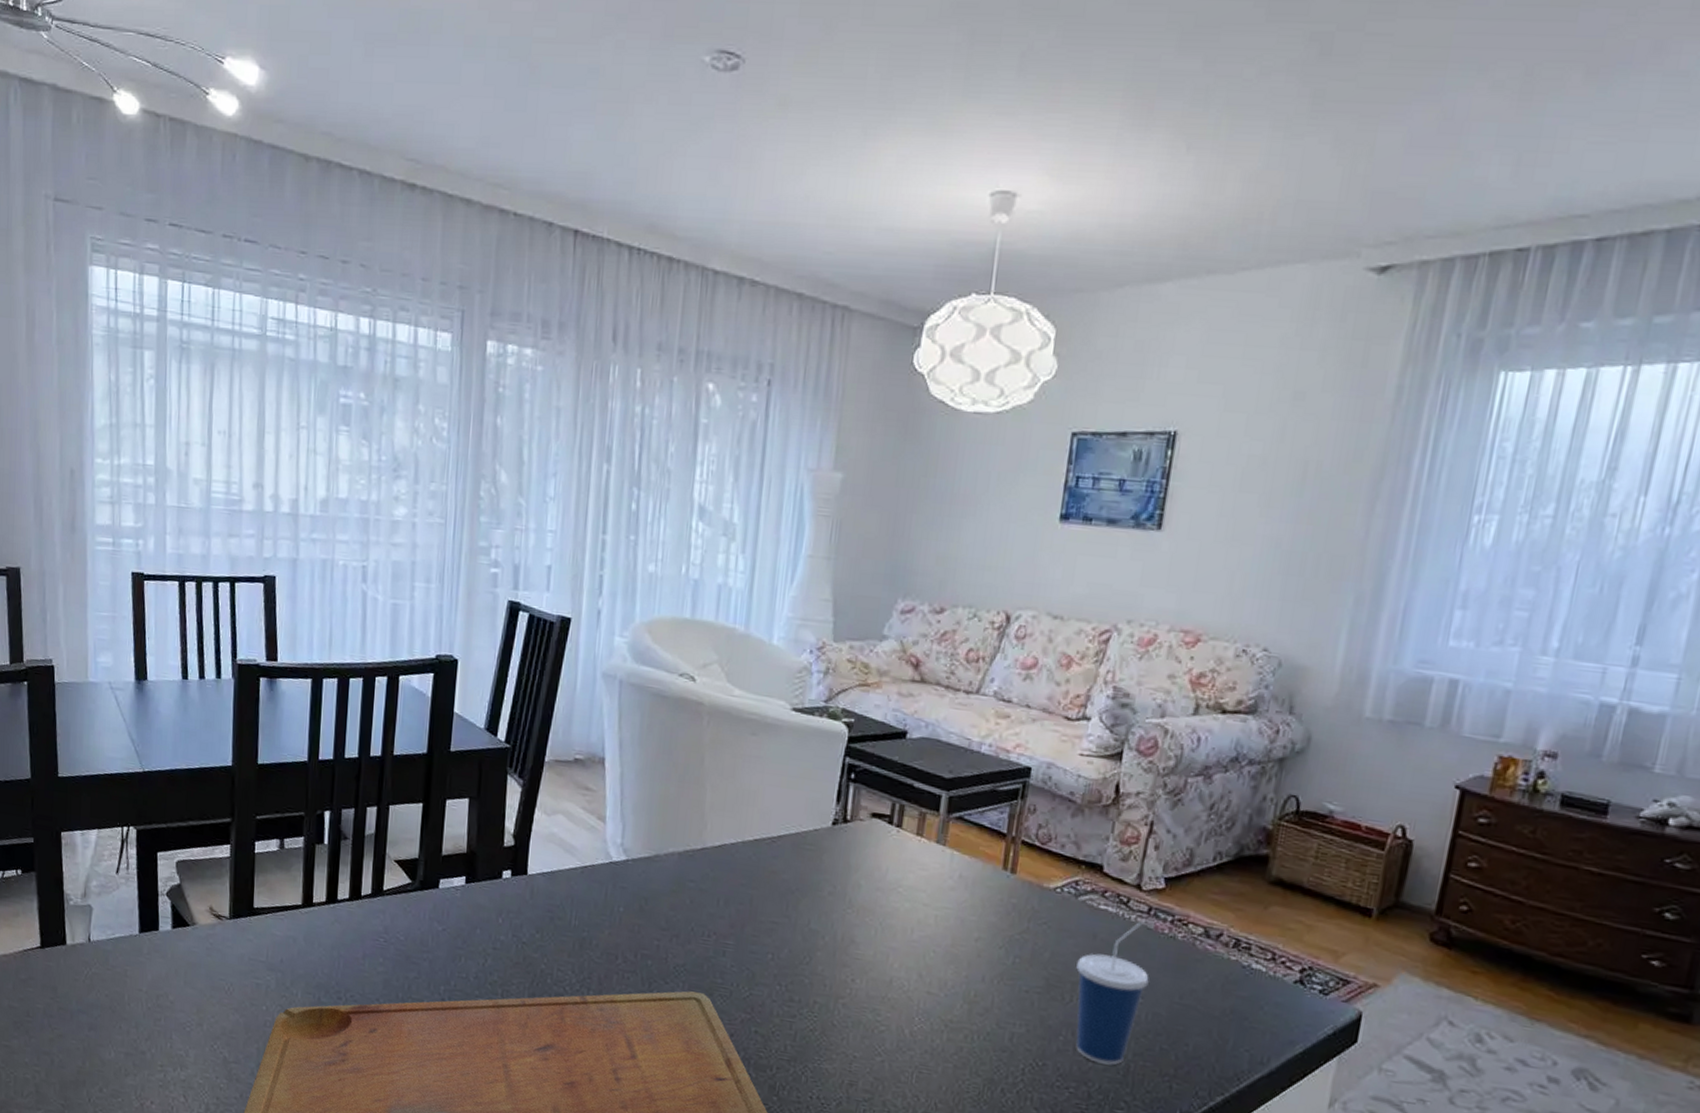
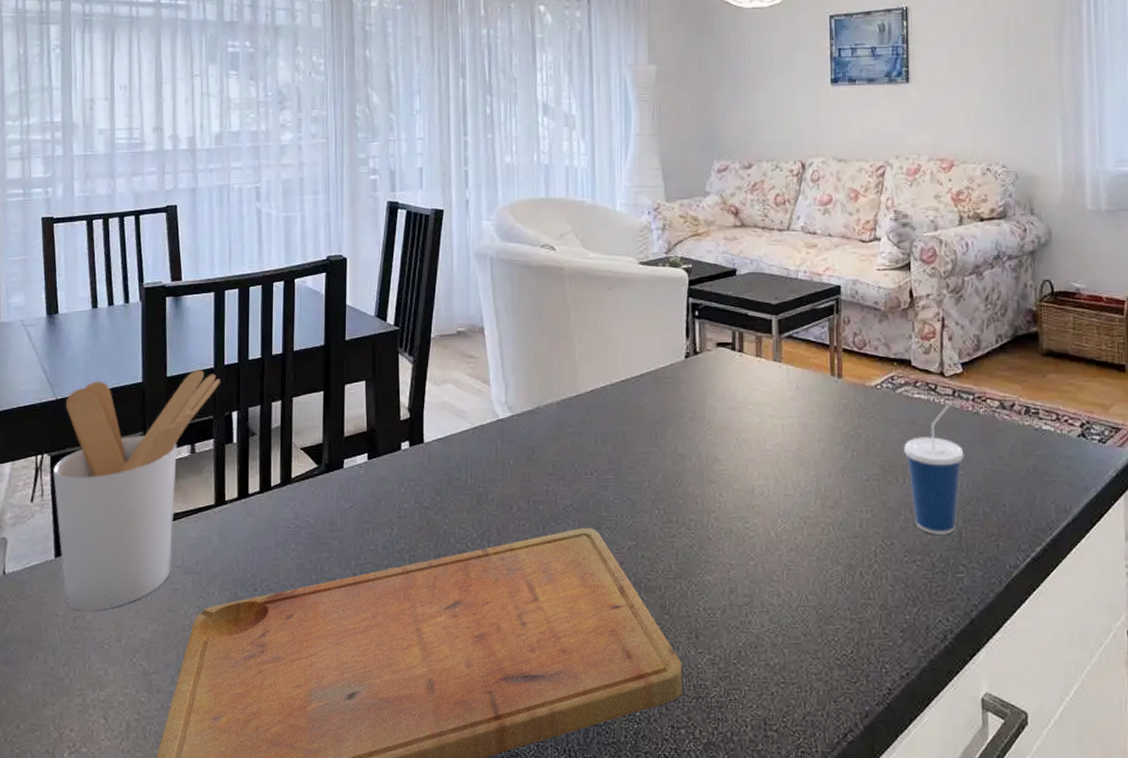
utensil holder: none [139,757,314,993] -> present [53,370,220,611]

